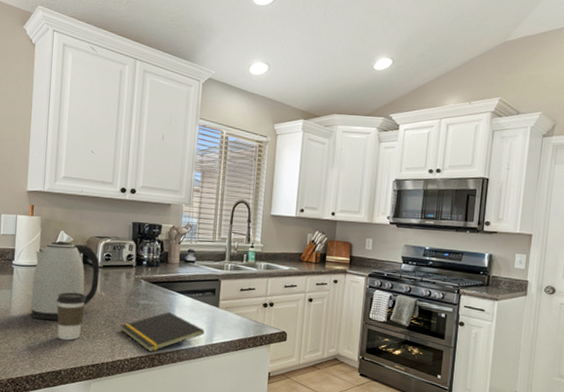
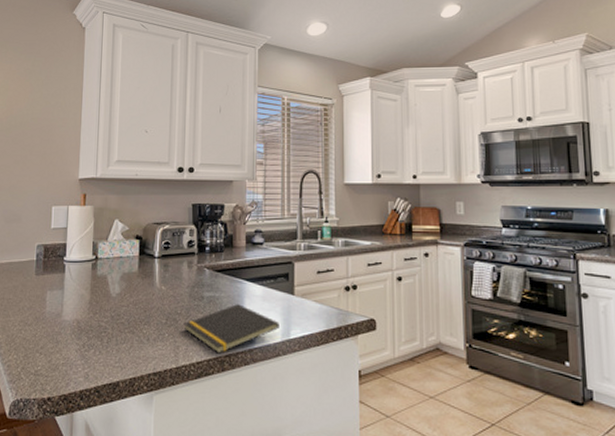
kettle: present [31,240,100,321] -> none [84,230,158,323]
coffee cup: present [57,292,86,341] -> none [112,288,144,345]

